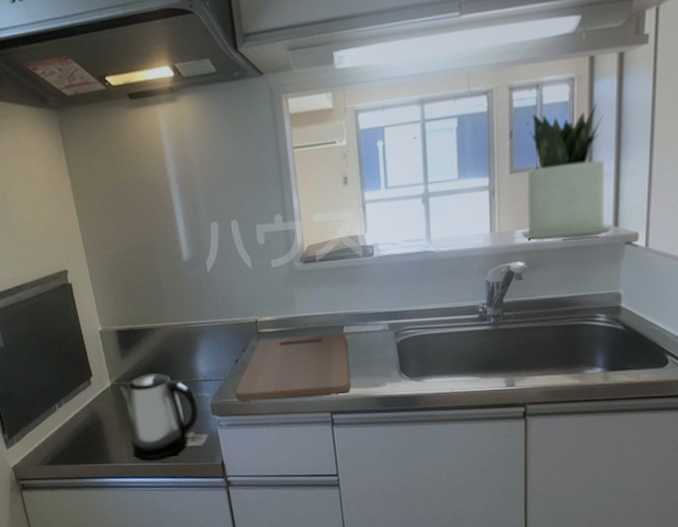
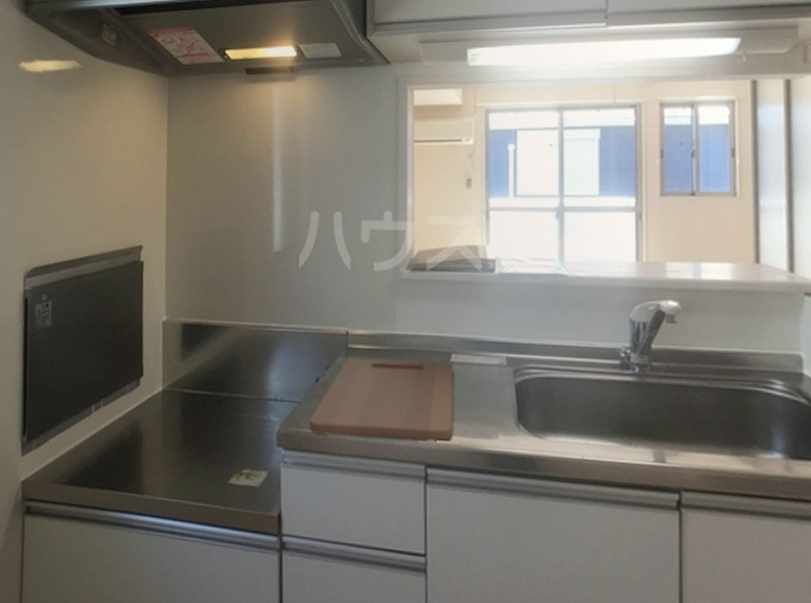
kettle: present [120,372,199,462] -> none [171,381,262,501]
planter: present [521,103,613,241] -> none [674,130,788,281]

